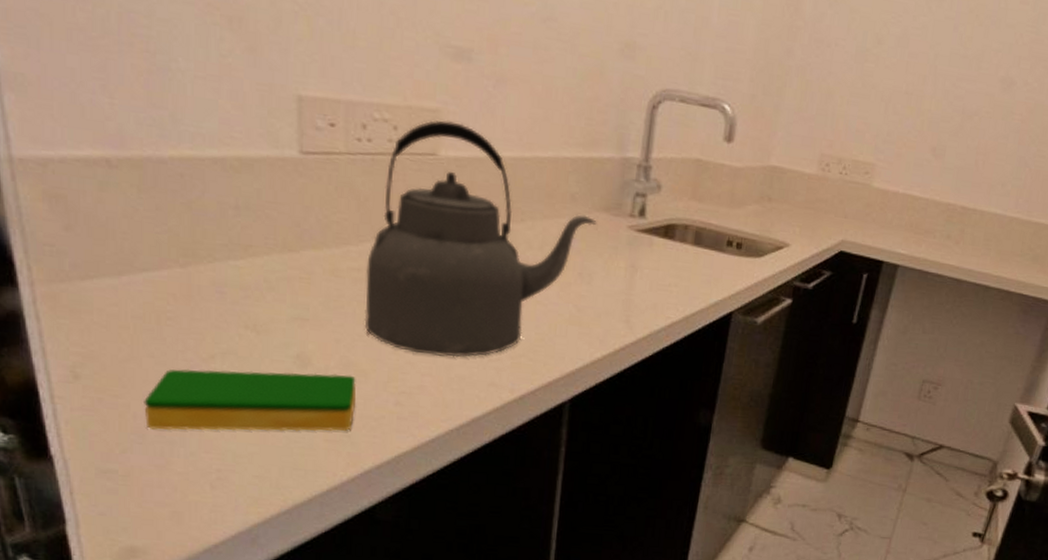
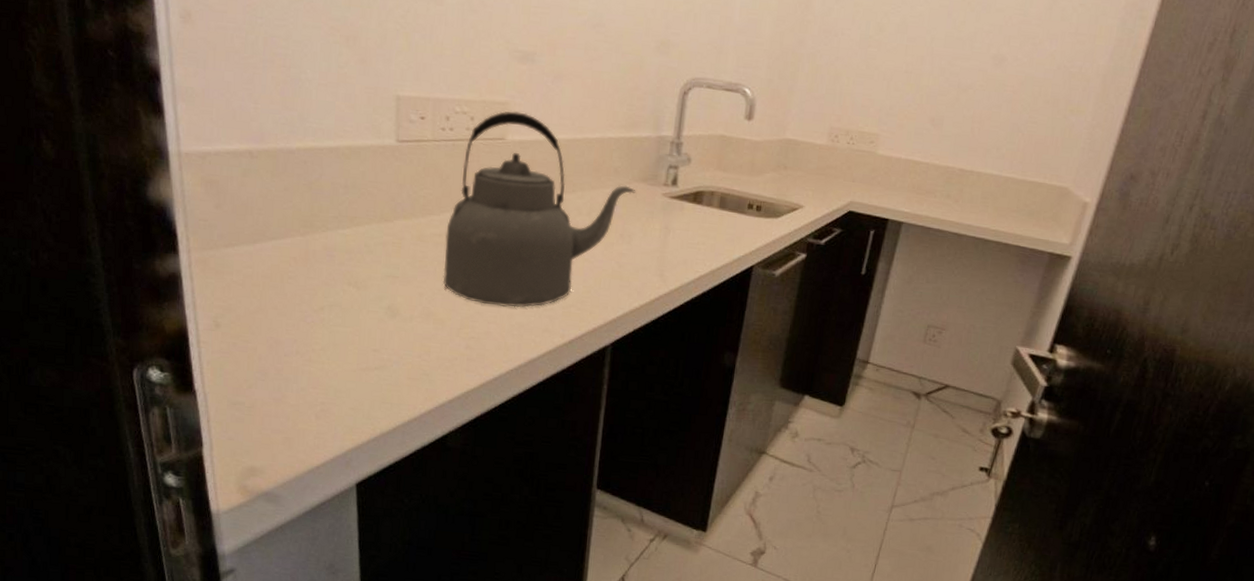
dish sponge: present [144,369,356,432] -> none [267,318,435,371]

